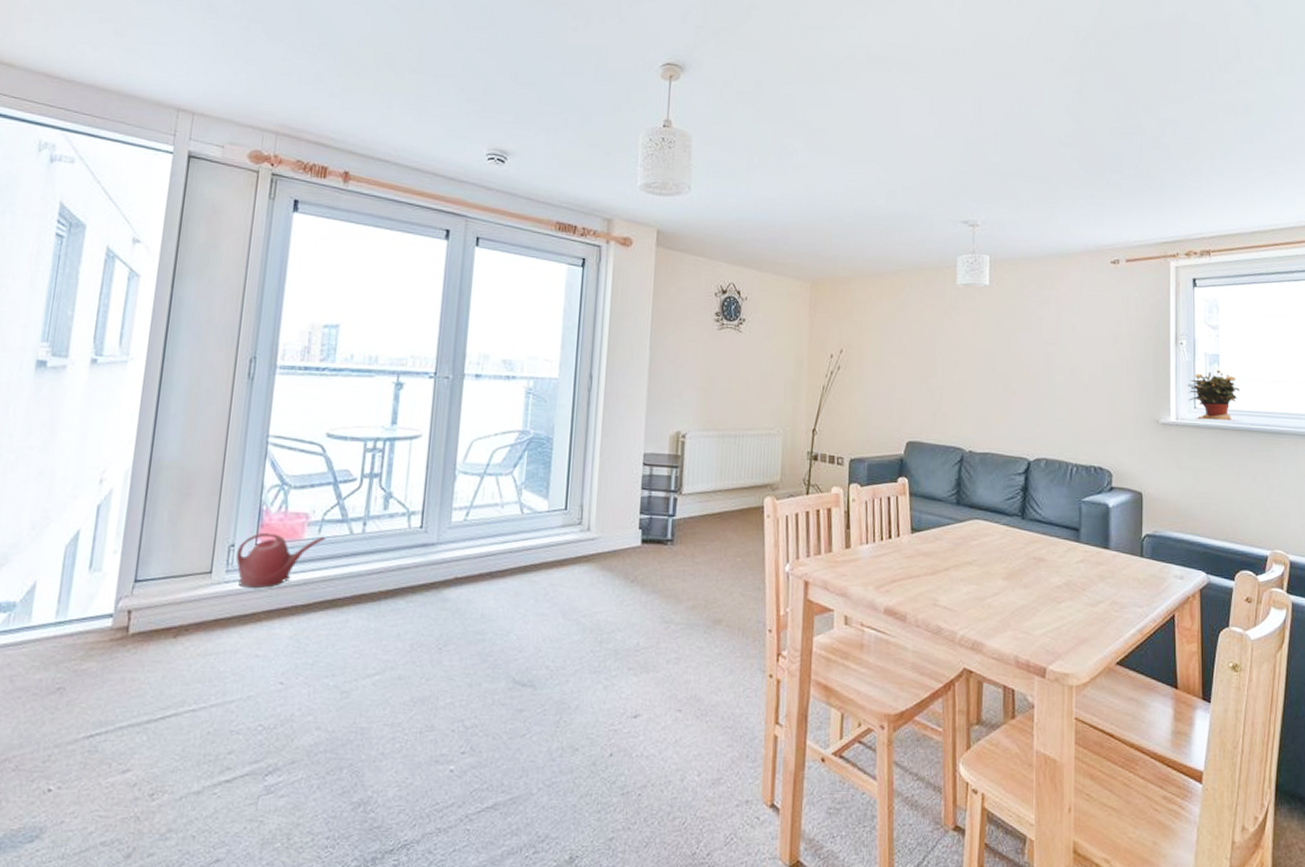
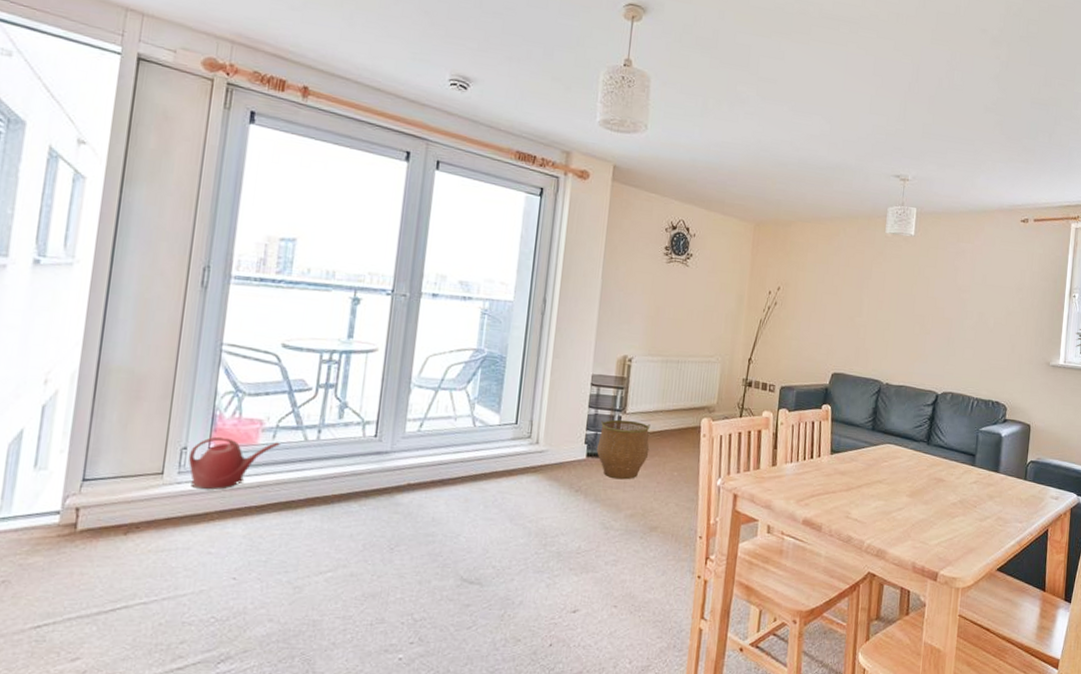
basket: none [652,501,709,568] -> present [597,419,651,480]

